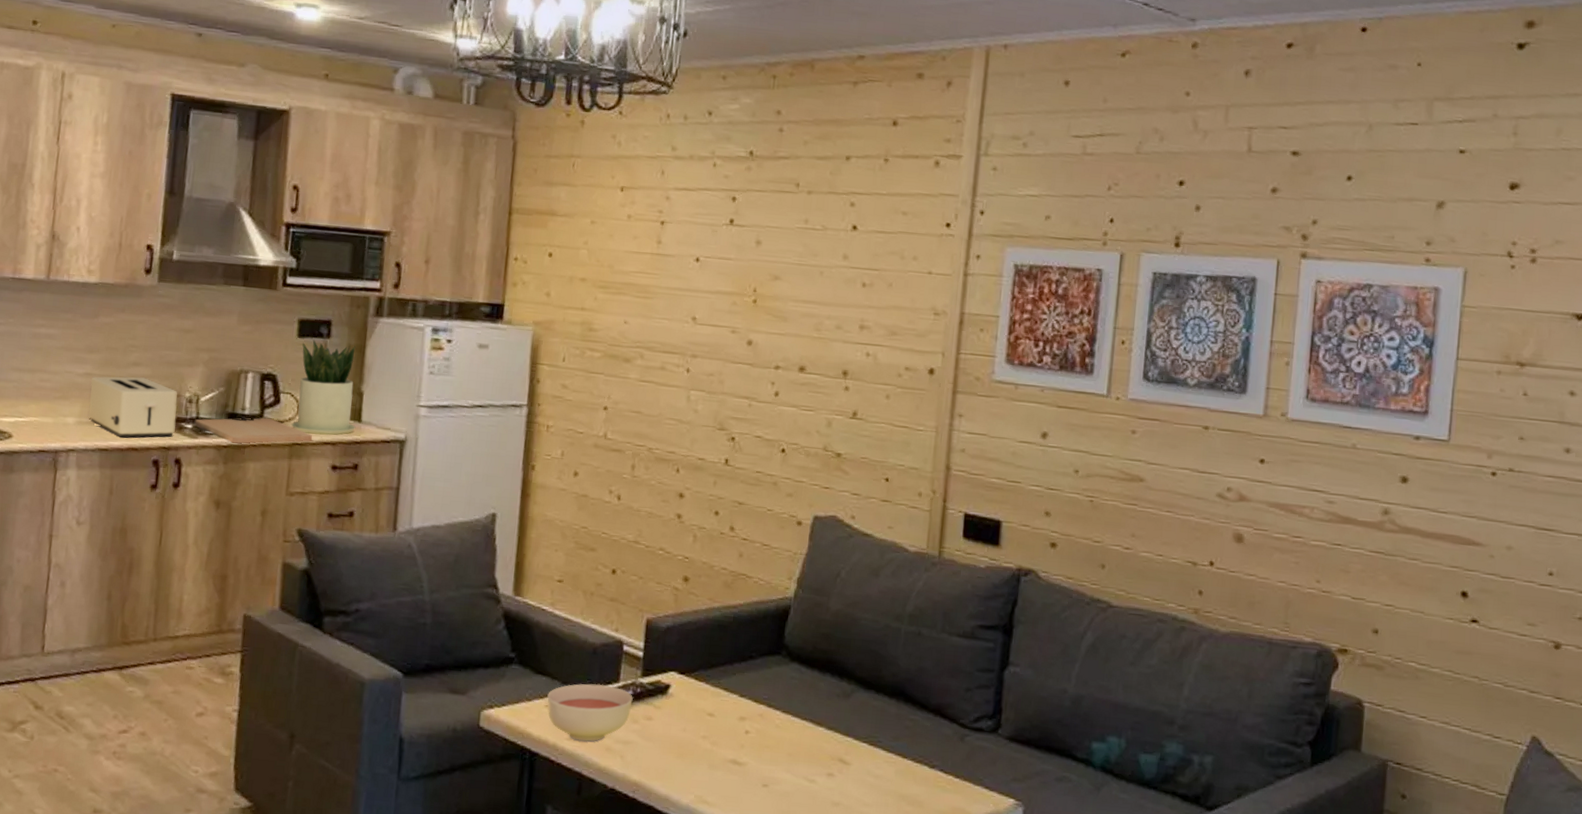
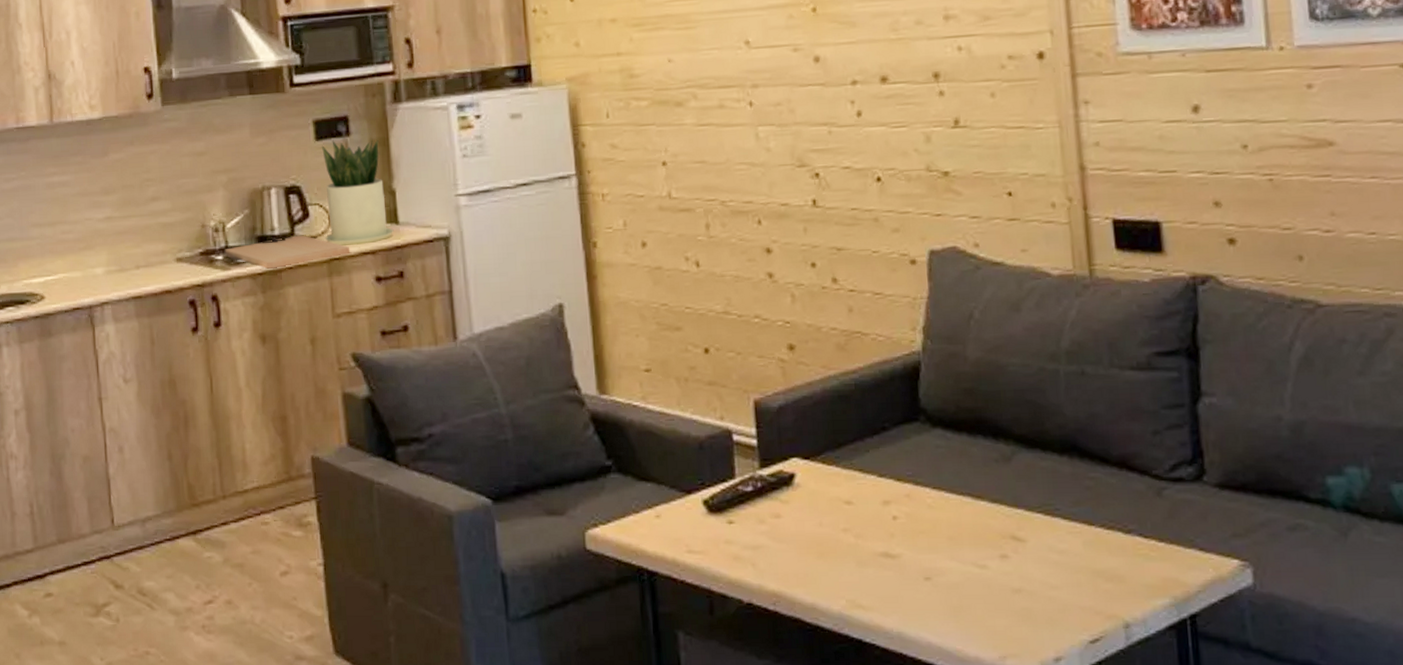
toaster: present [89,376,178,438] -> none [113,212,206,281]
bowl: present [547,683,633,742] -> none [656,483,755,552]

